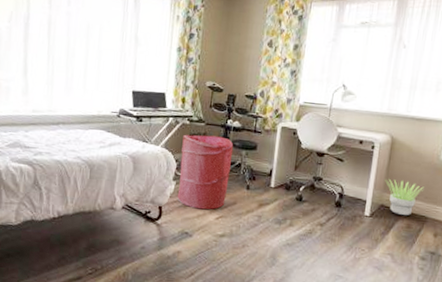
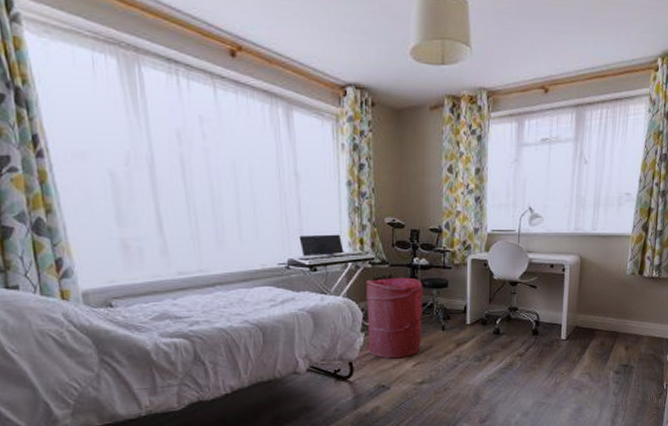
potted plant: present [385,179,424,216] -> none [578,299,613,334]

